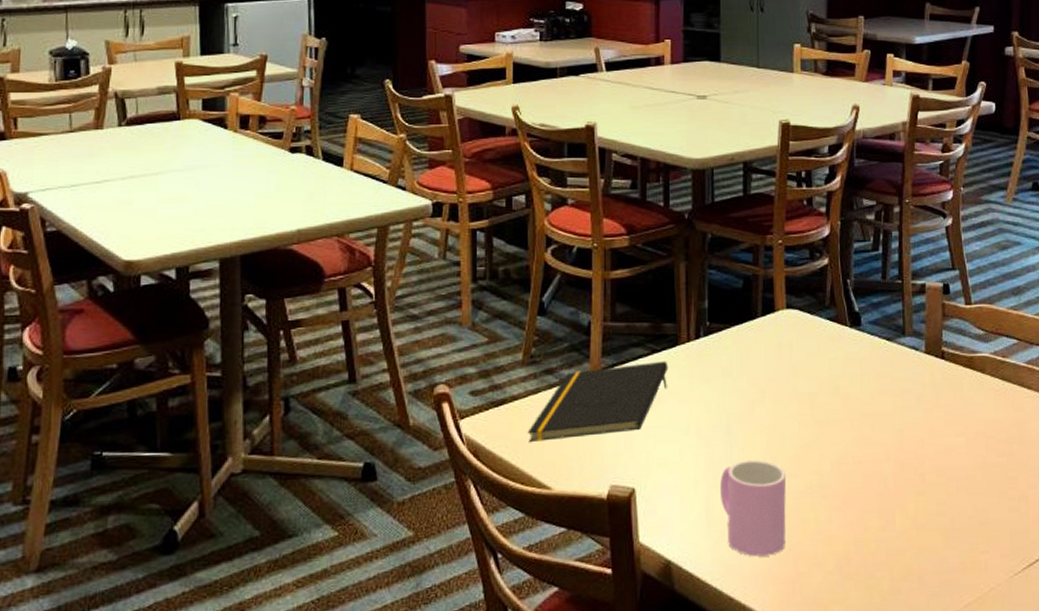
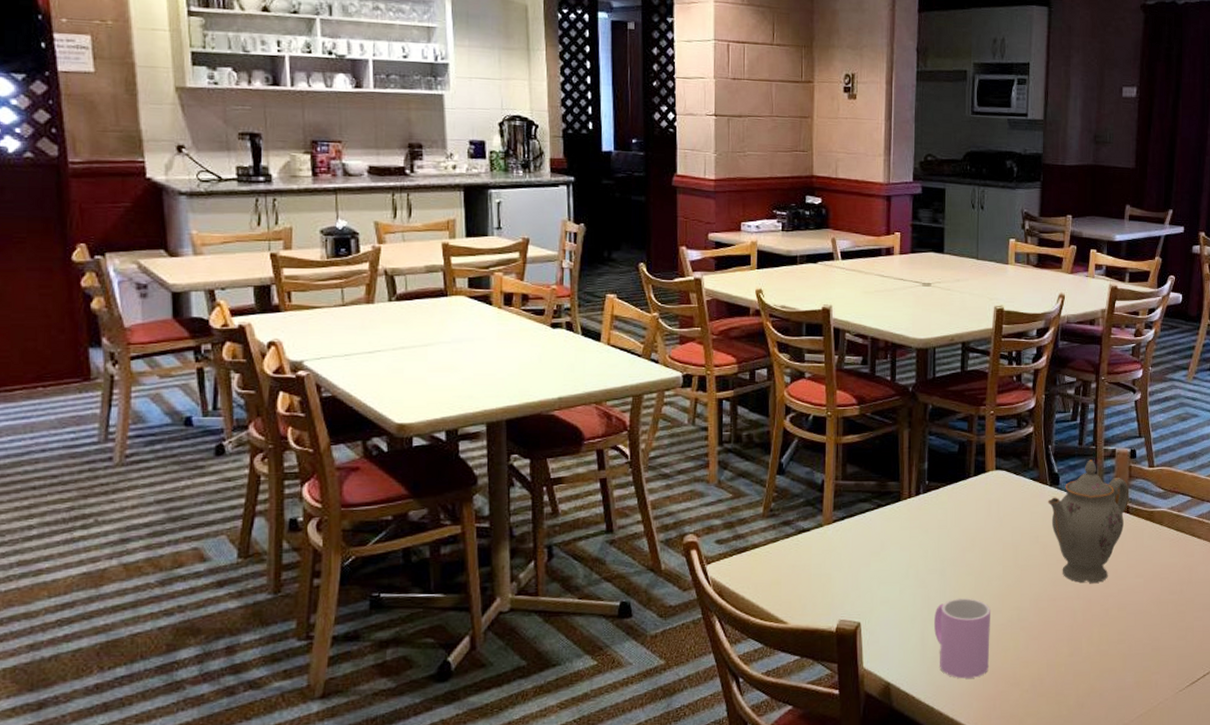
notepad: present [527,360,668,442] -> none [766,514,892,583]
teapot: none [847,296,944,442] -> present [1047,460,1129,583]

